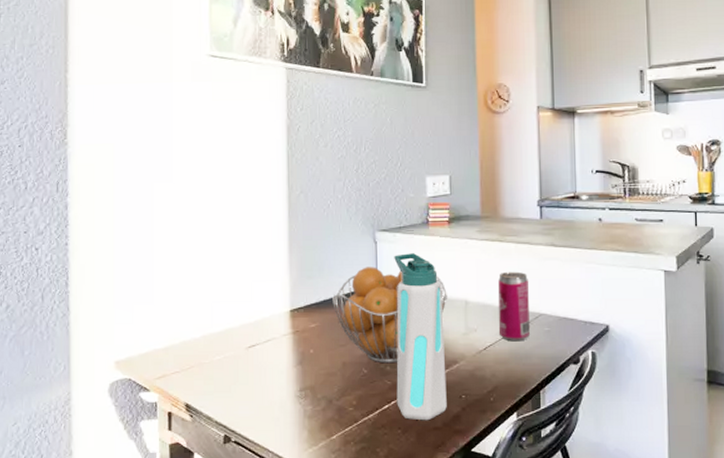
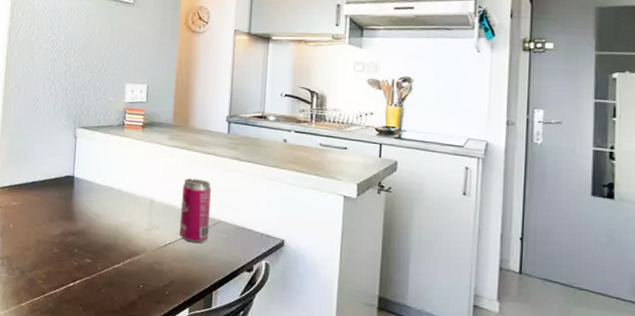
fruit basket: present [331,267,447,364] -> none [32,158,135,247]
water bottle: present [394,253,447,421] -> none [81,150,131,303]

